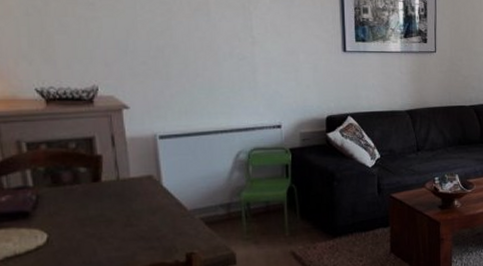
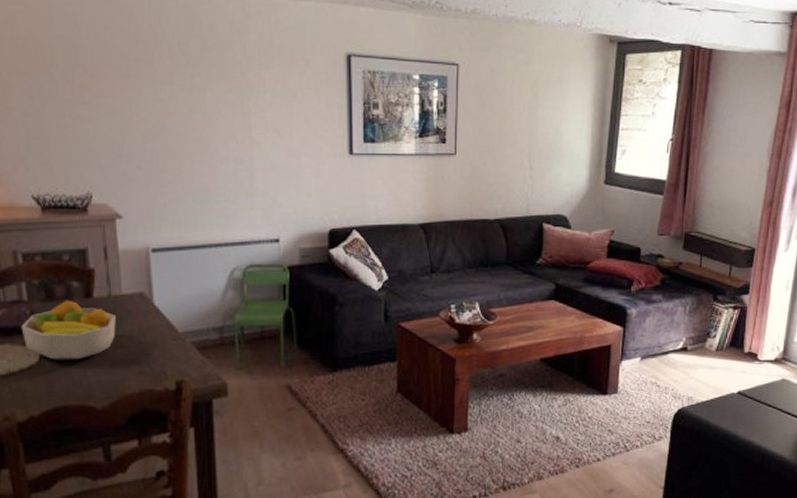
fruit bowl: none [27,184,125,241] -> present [21,300,116,360]

